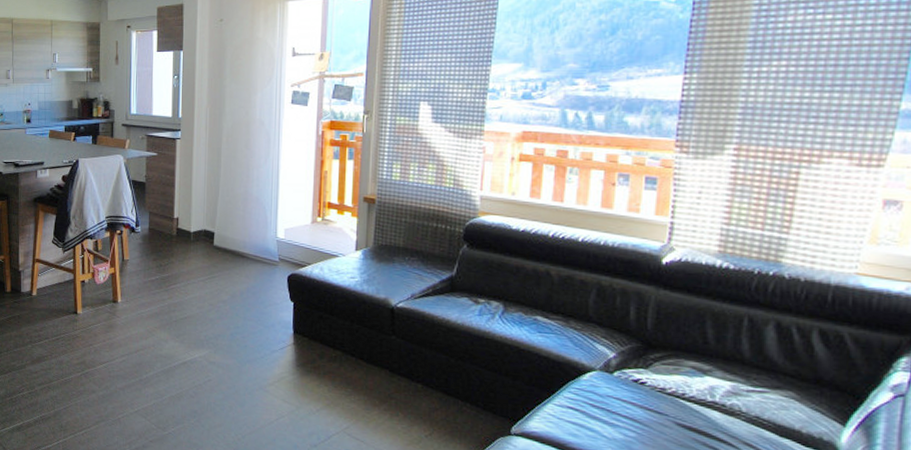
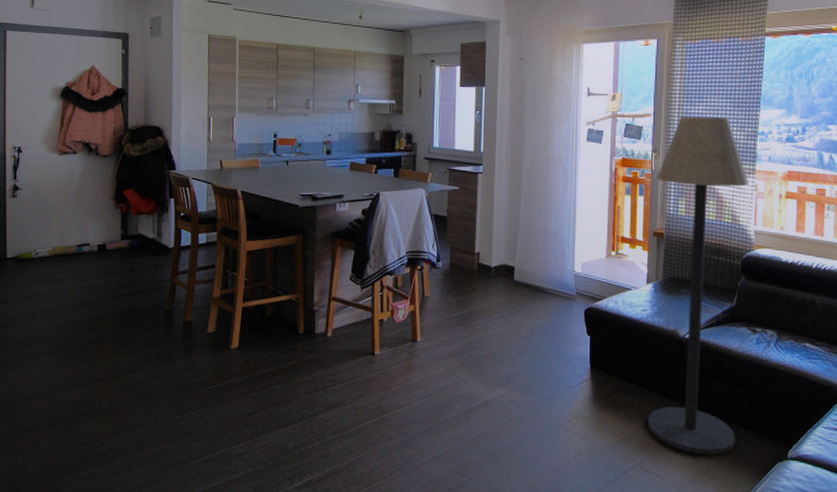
floor lamp: none [354,75,476,426] -> present [647,117,750,455]

